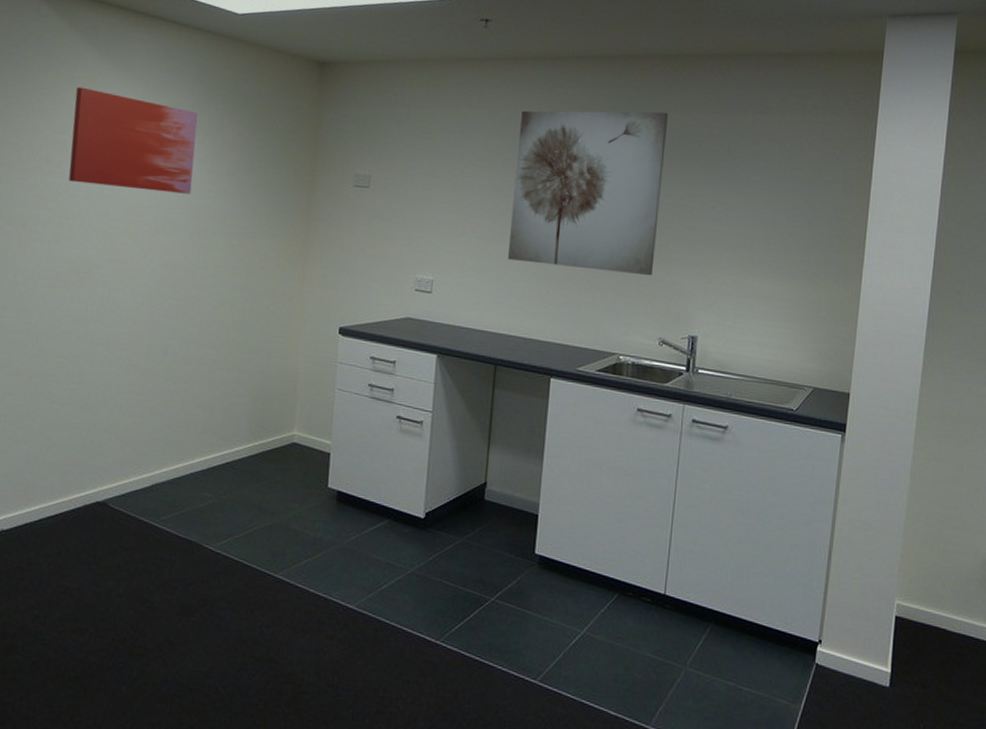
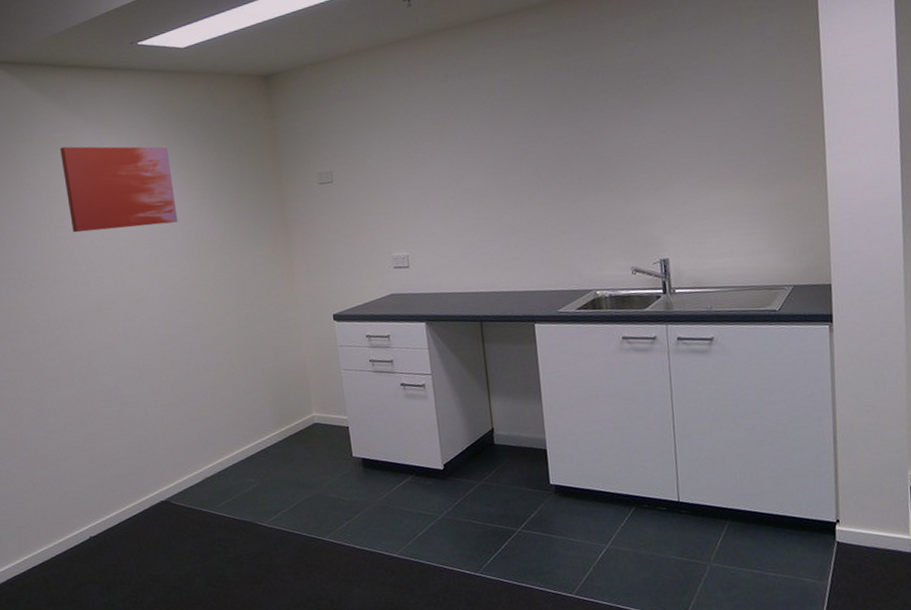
wall art: present [508,110,669,276] -> none [459,48,614,222]

